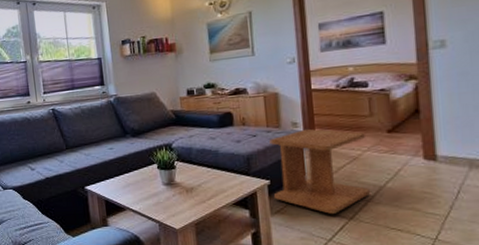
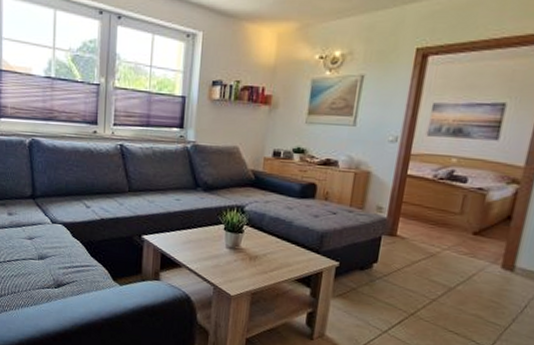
side table: present [269,128,370,214] -> none [340,215,451,307]

